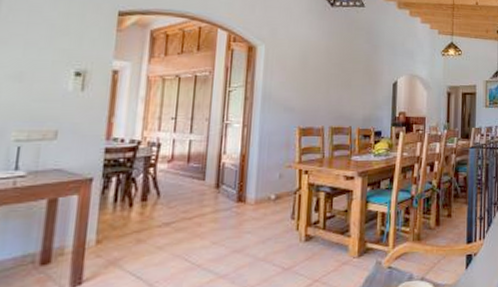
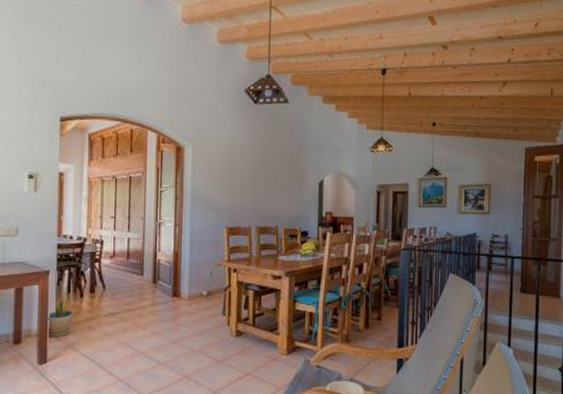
potted plant: none [84,201,119,254] -> present [46,291,73,337]

